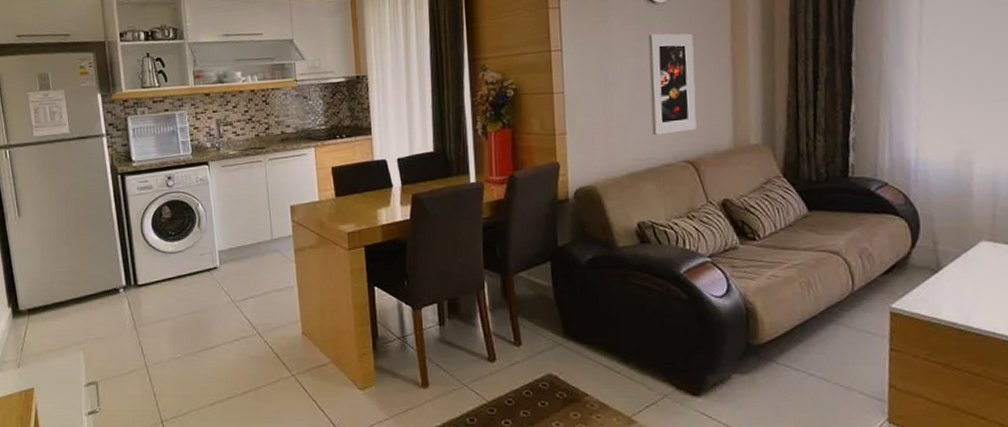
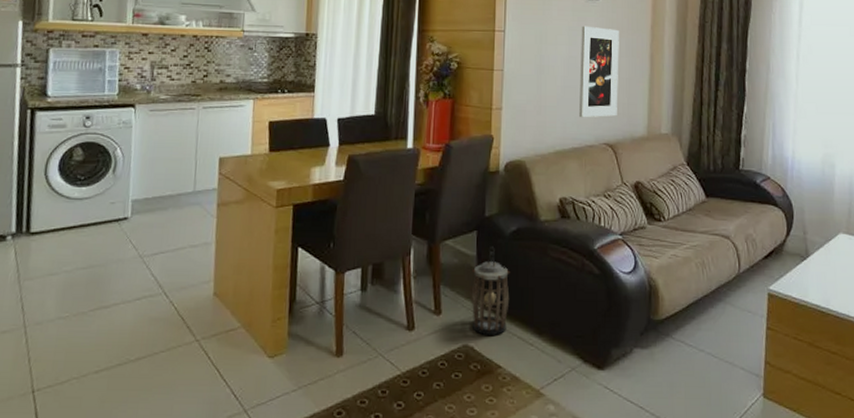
lantern: none [549,276,592,364] -> present [471,246,512,335]

